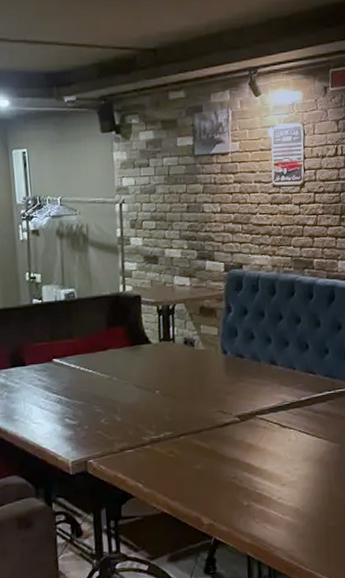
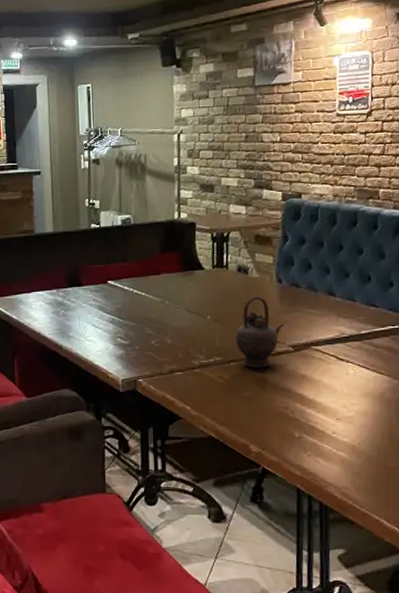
teapot: none [184,368,231,440] -> present [236,296,285,368]

